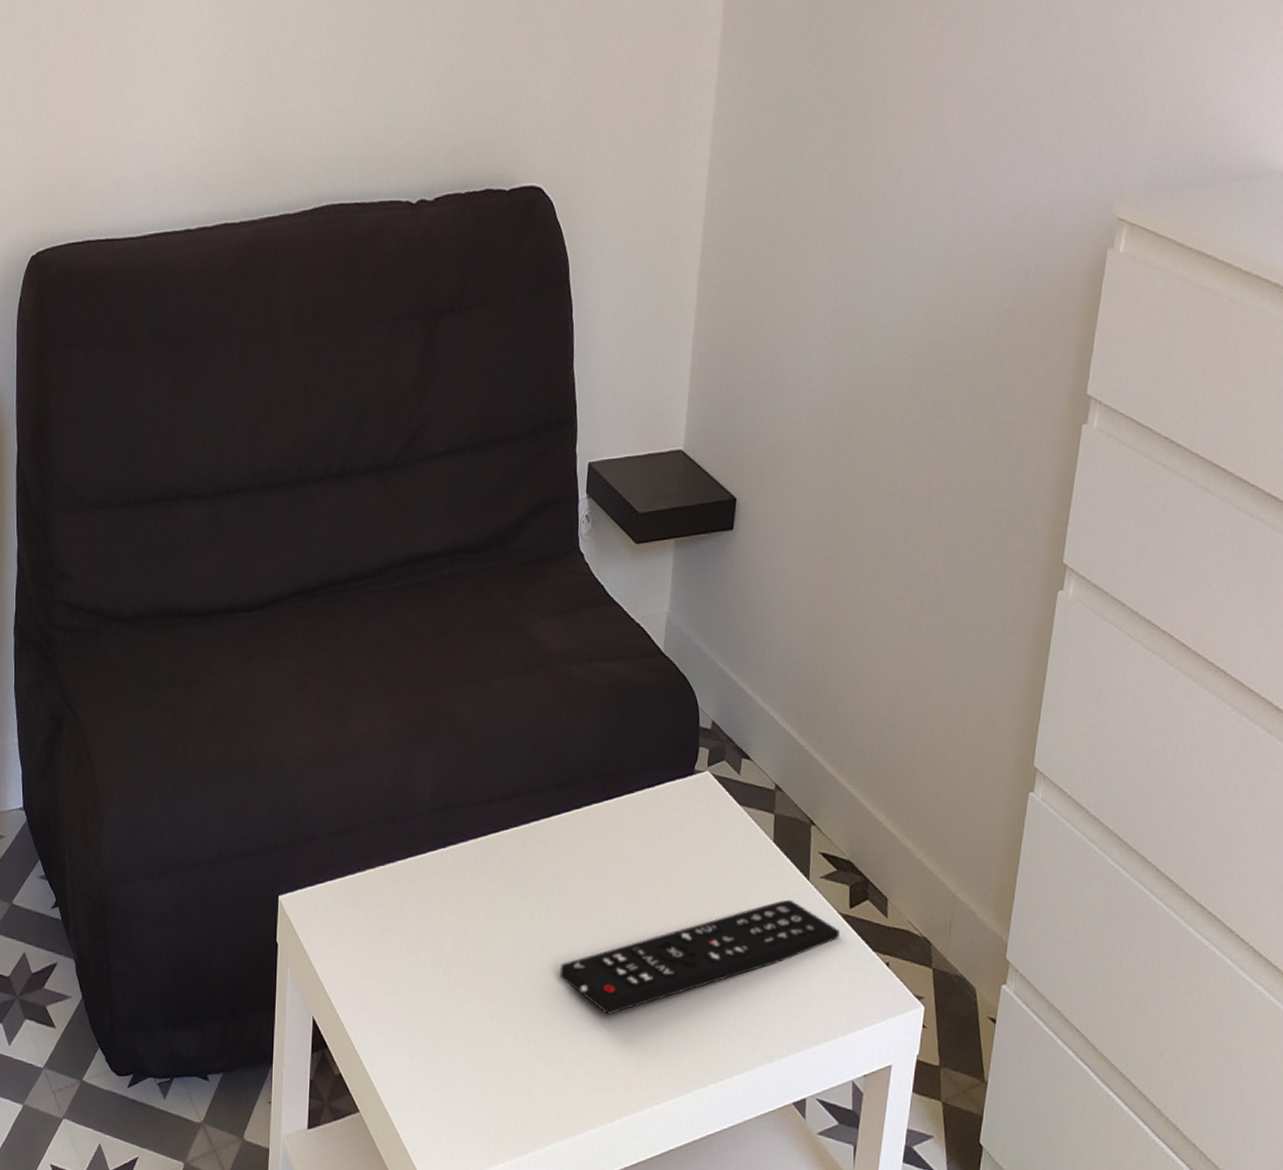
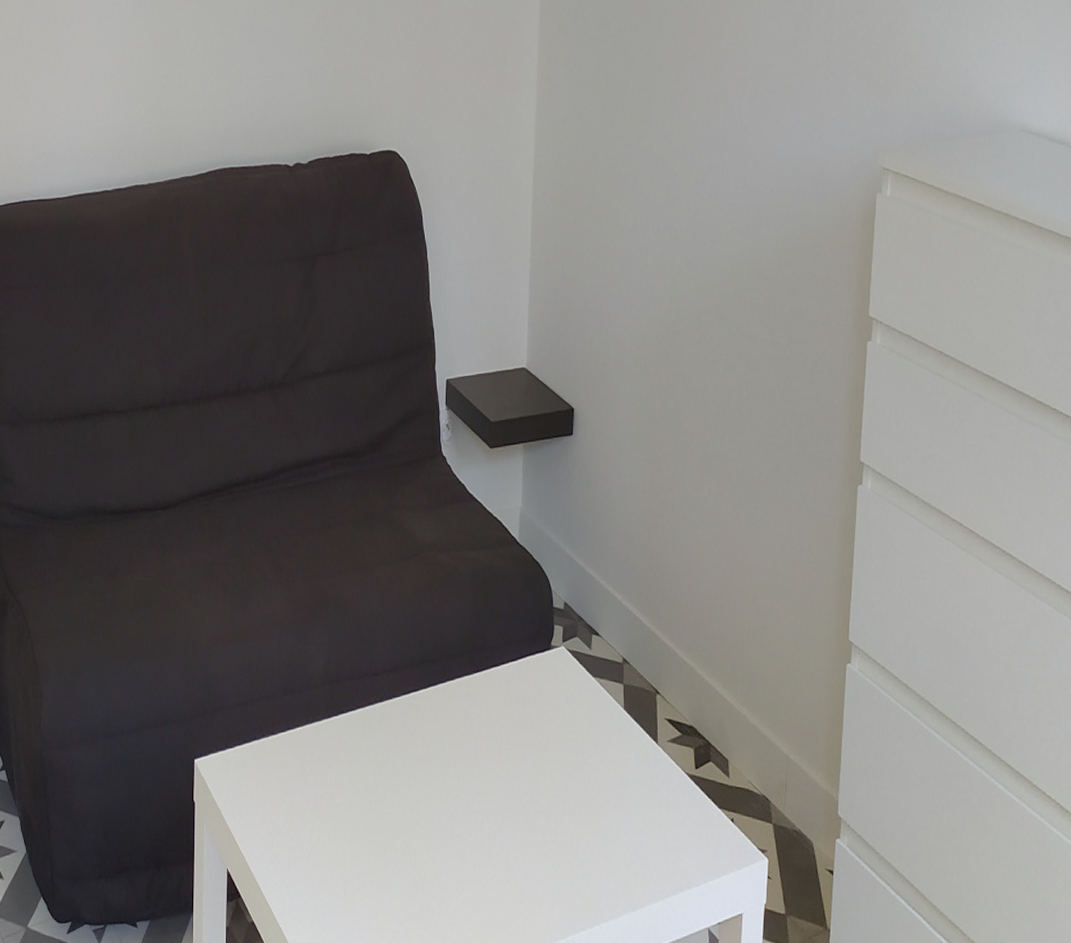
remote control: present [559,899,840,1015] -> none [442,761,688,867]

